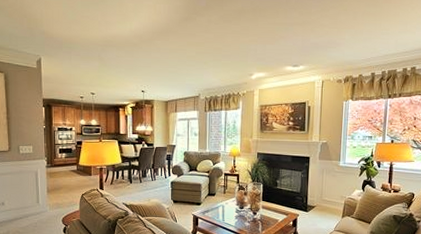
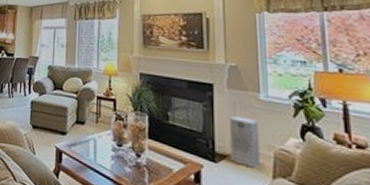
air purifier: none [316,178,337,212] -> present [229,116,260,168]

